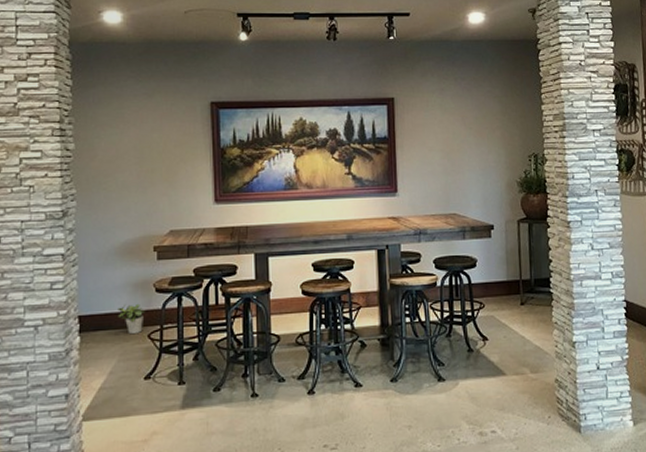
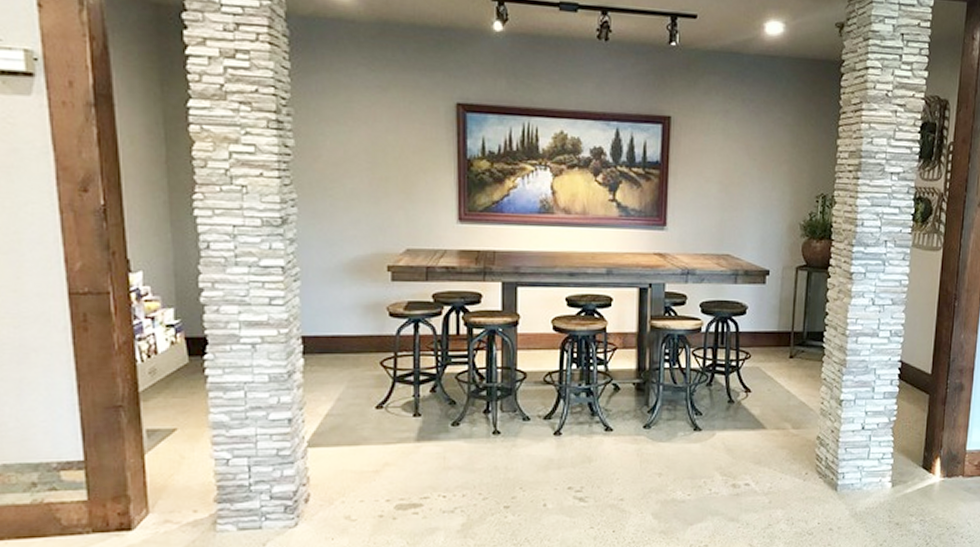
potted plant: present [118,303,145,335] -> none [346,327,377,361]

